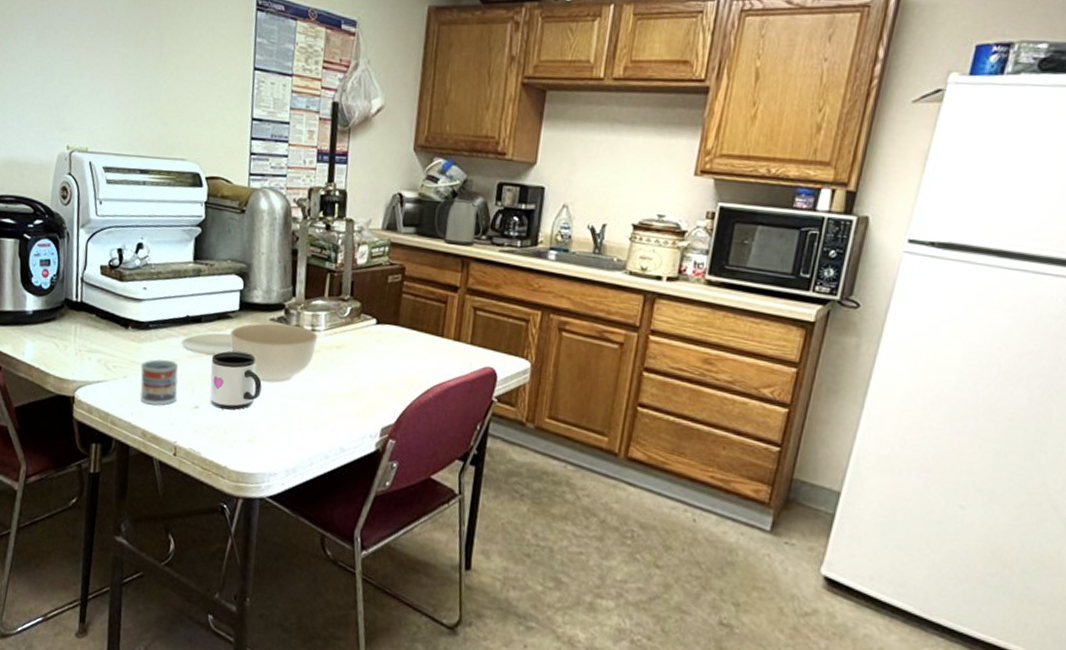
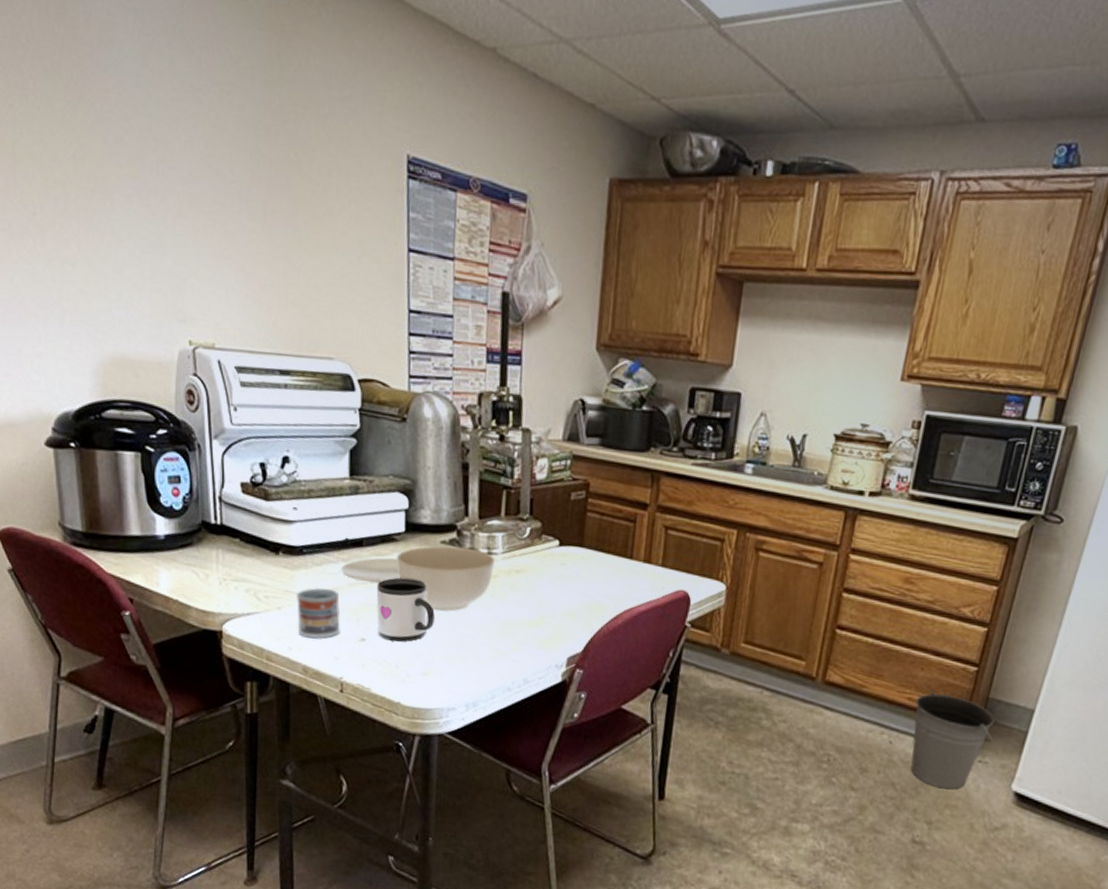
kettle: present [434,197,479,247] -> none [620,403,670,460]
bucket: none [715,469,800,572] -> present [910,690,995,790]

